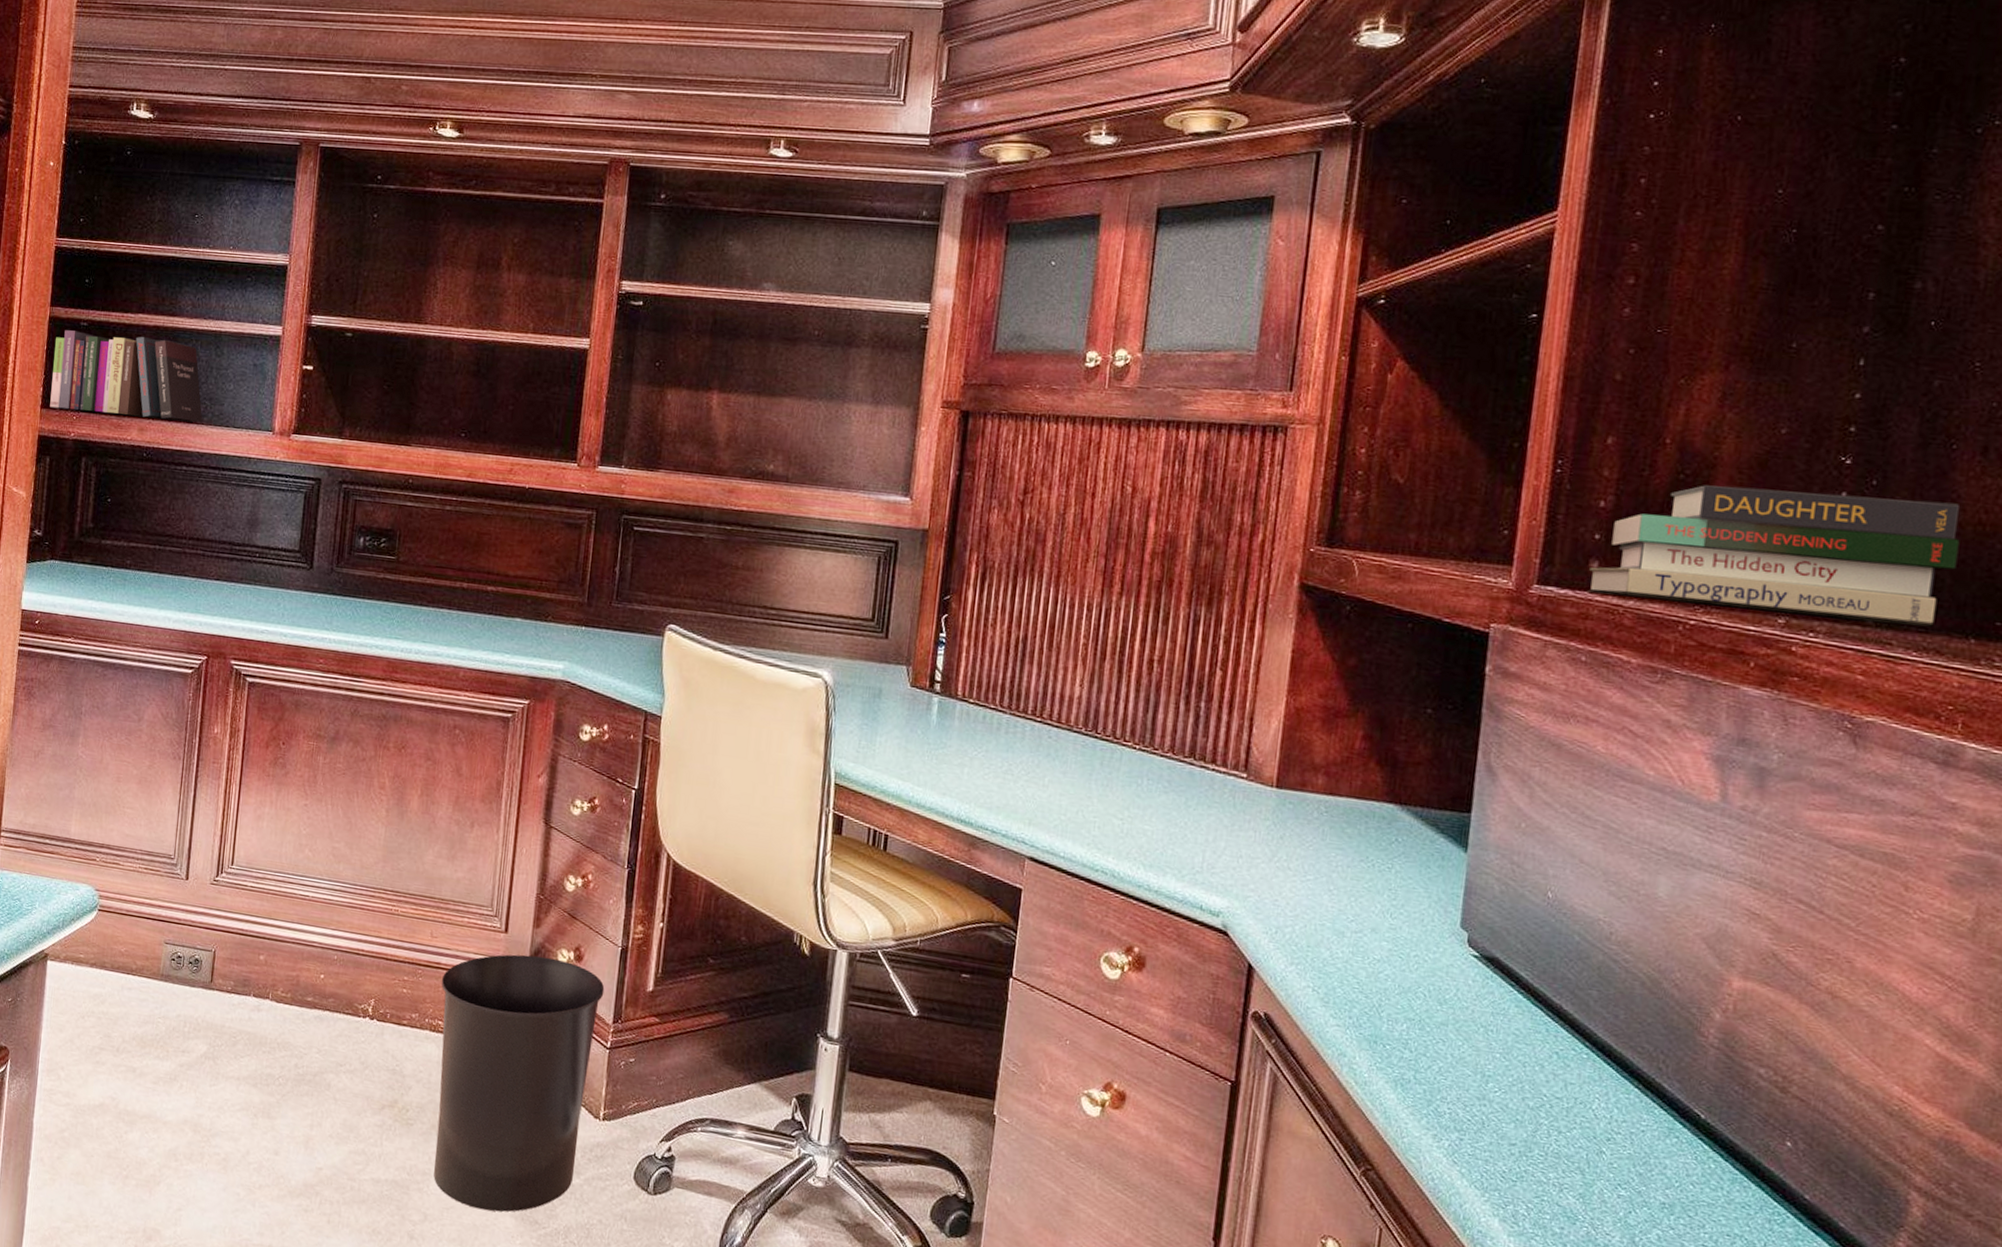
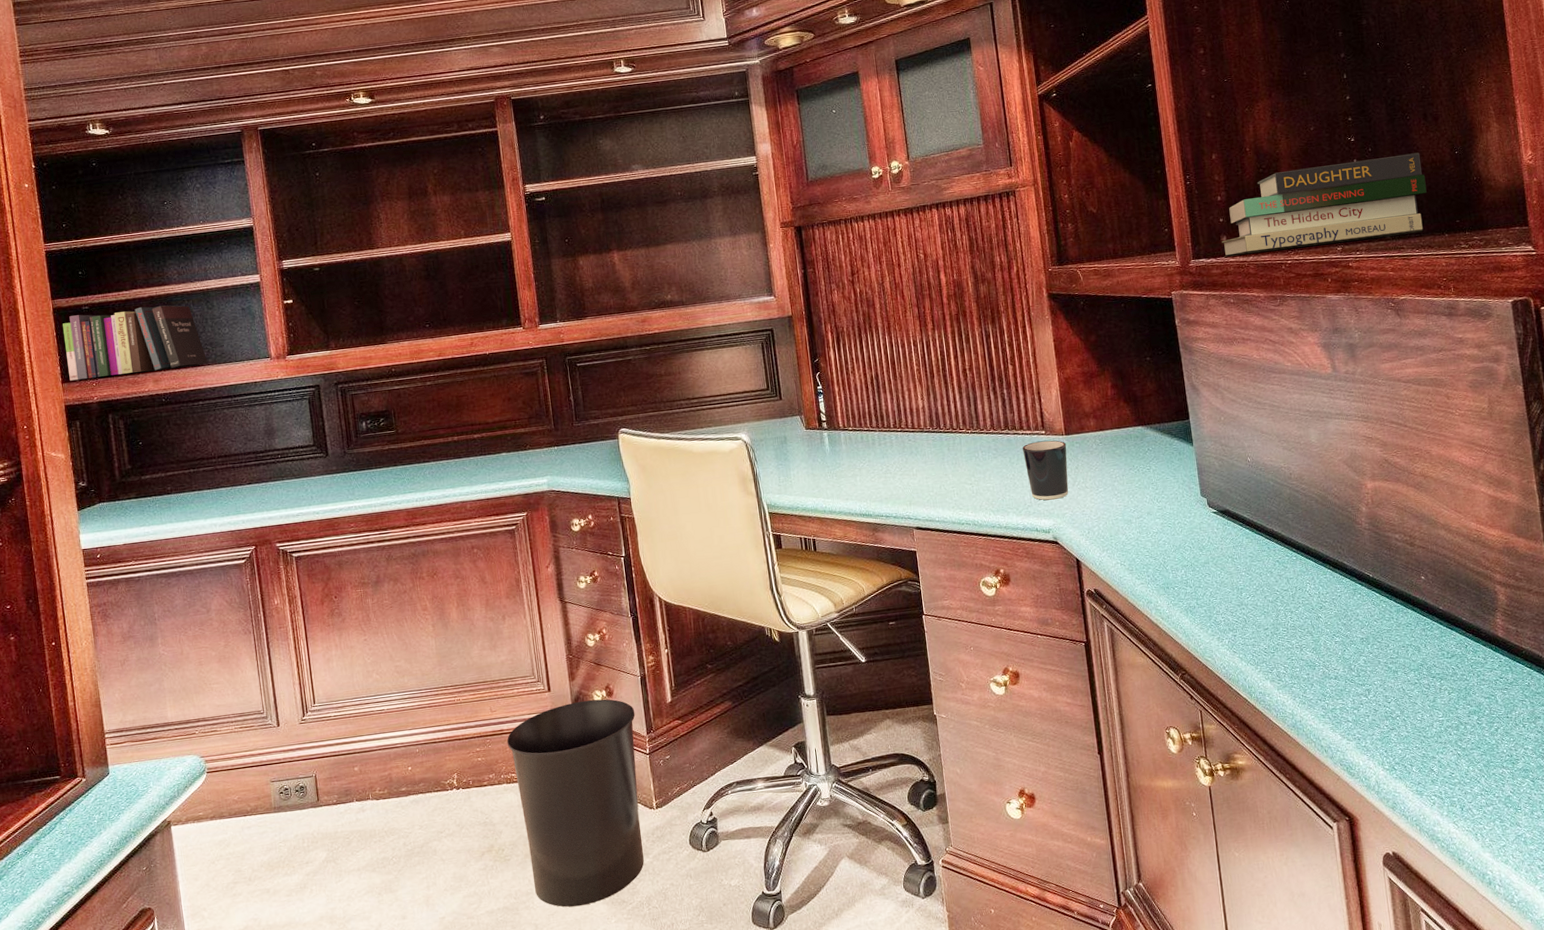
mug: none [1205,785,1275,874] -> present [1022,440,1069,501]

